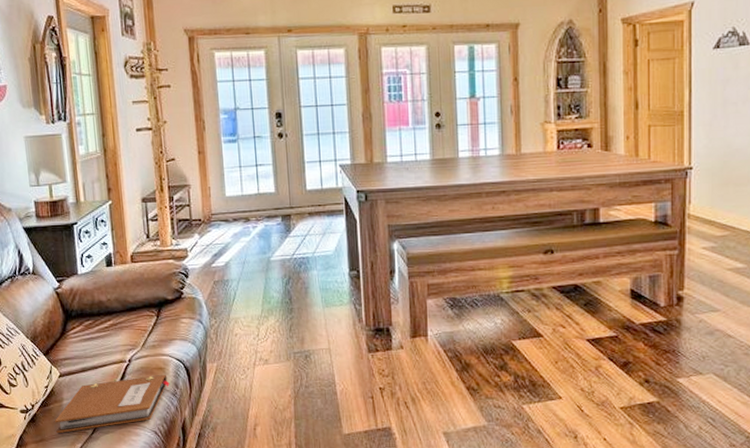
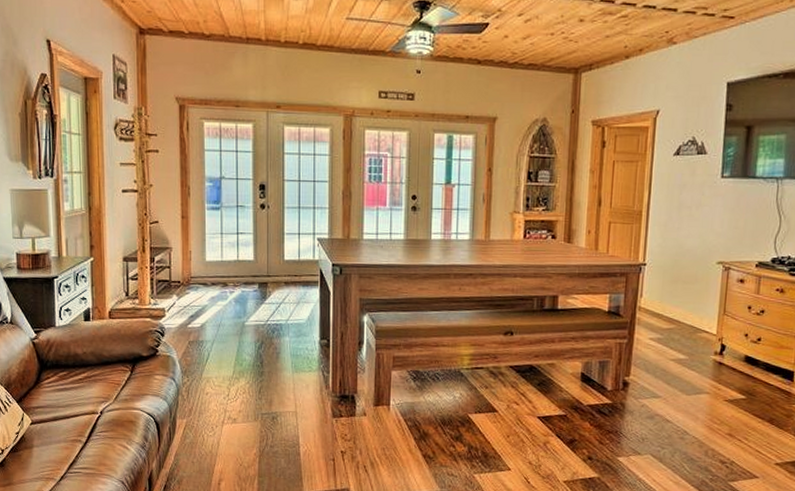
notebook: present [54,374,169,434] -> none [23,427,139,479]

